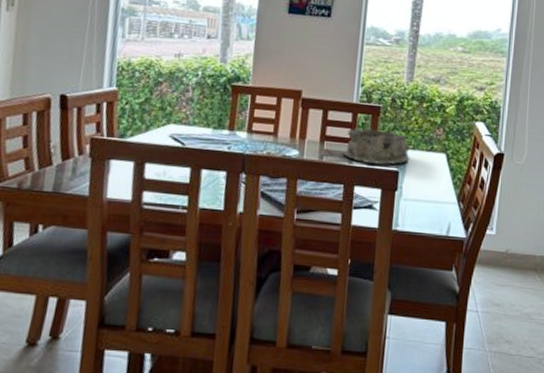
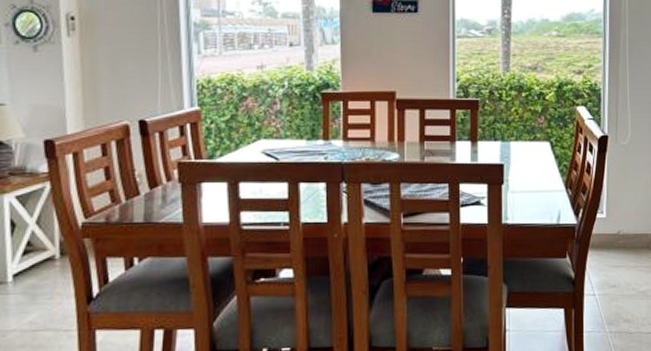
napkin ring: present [343,128,411,165] -> none [444,123,514,161]

